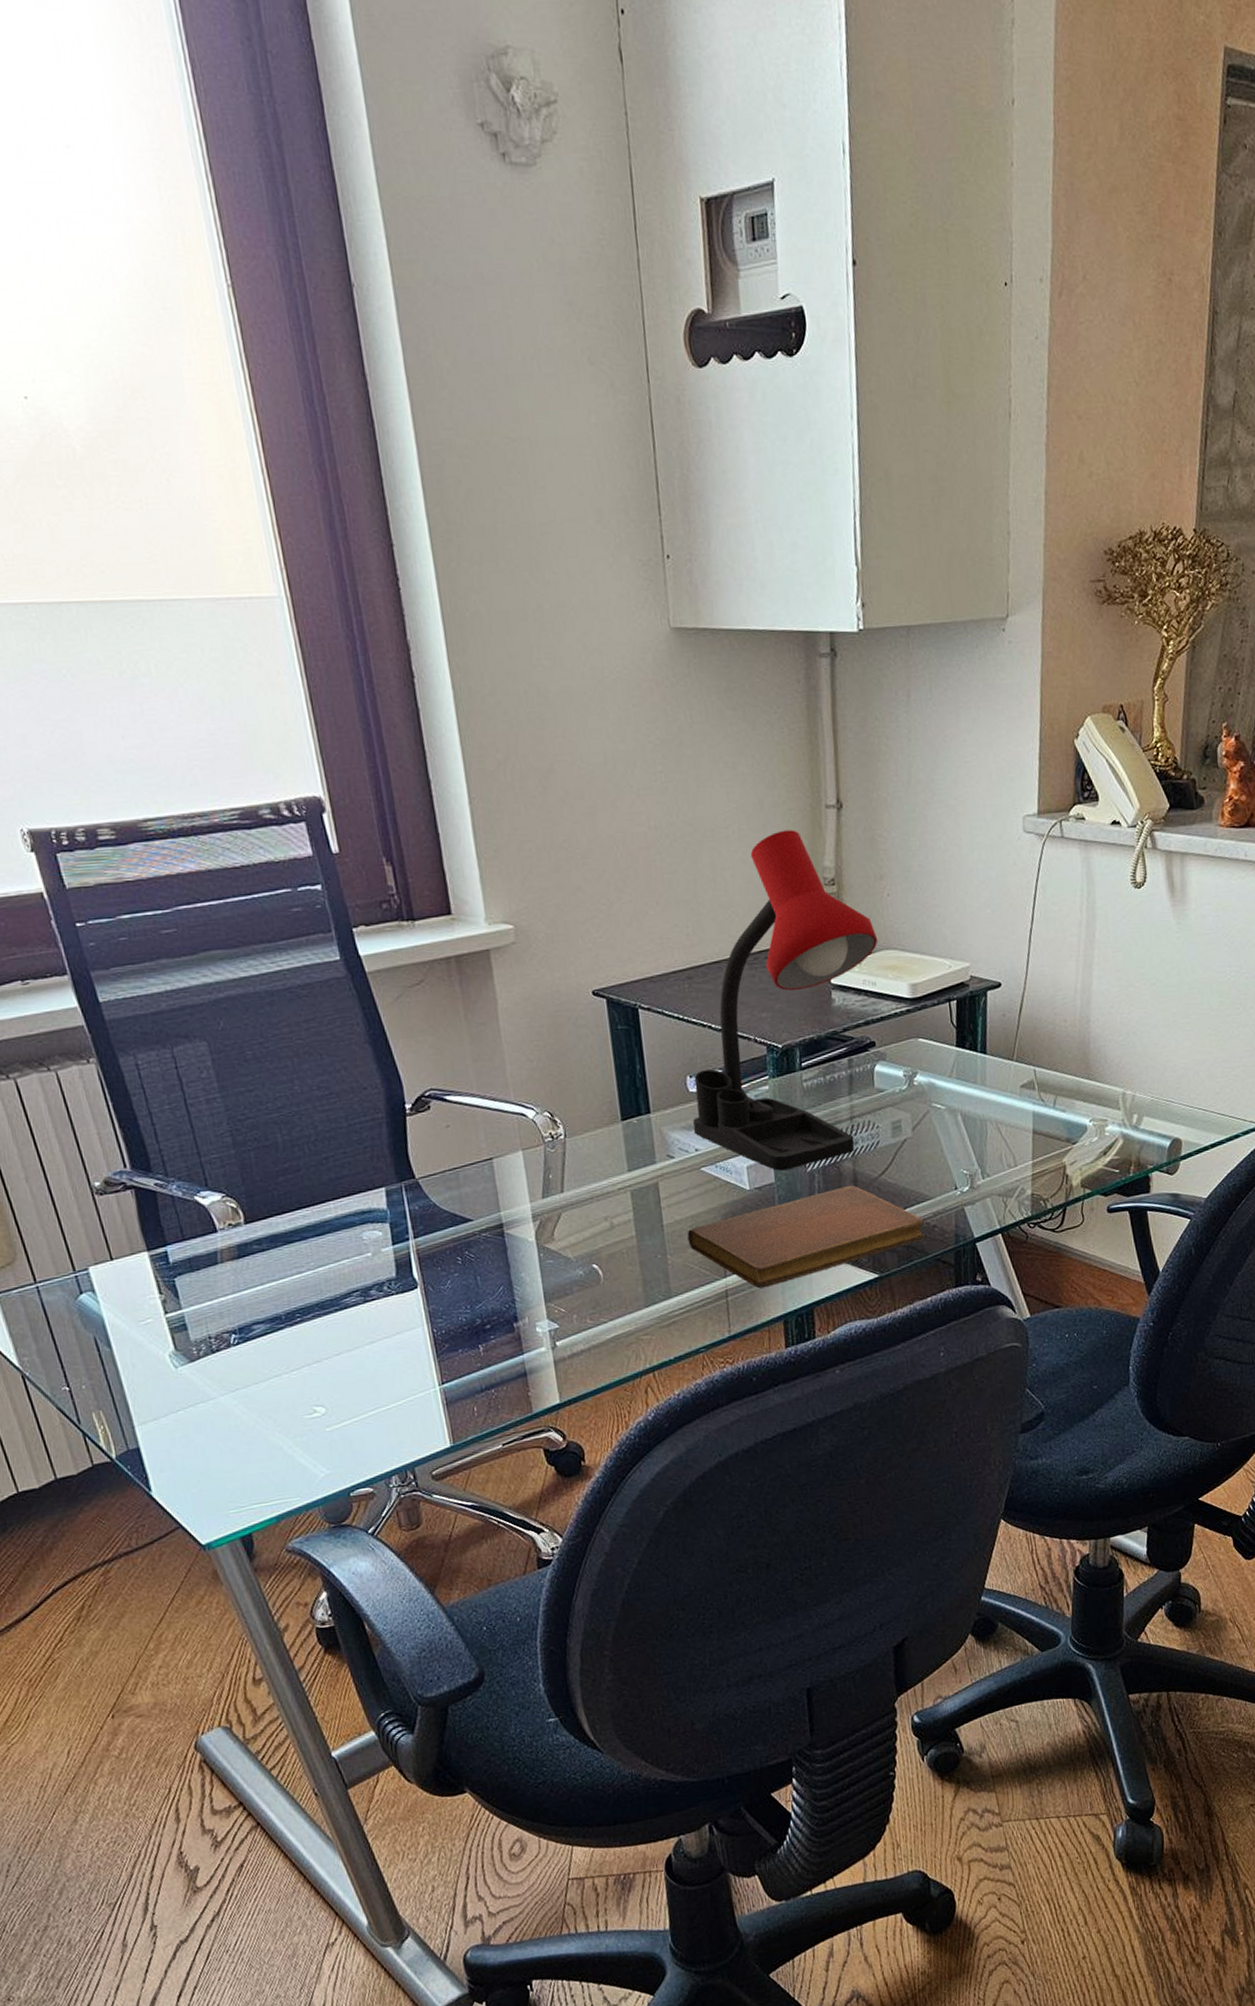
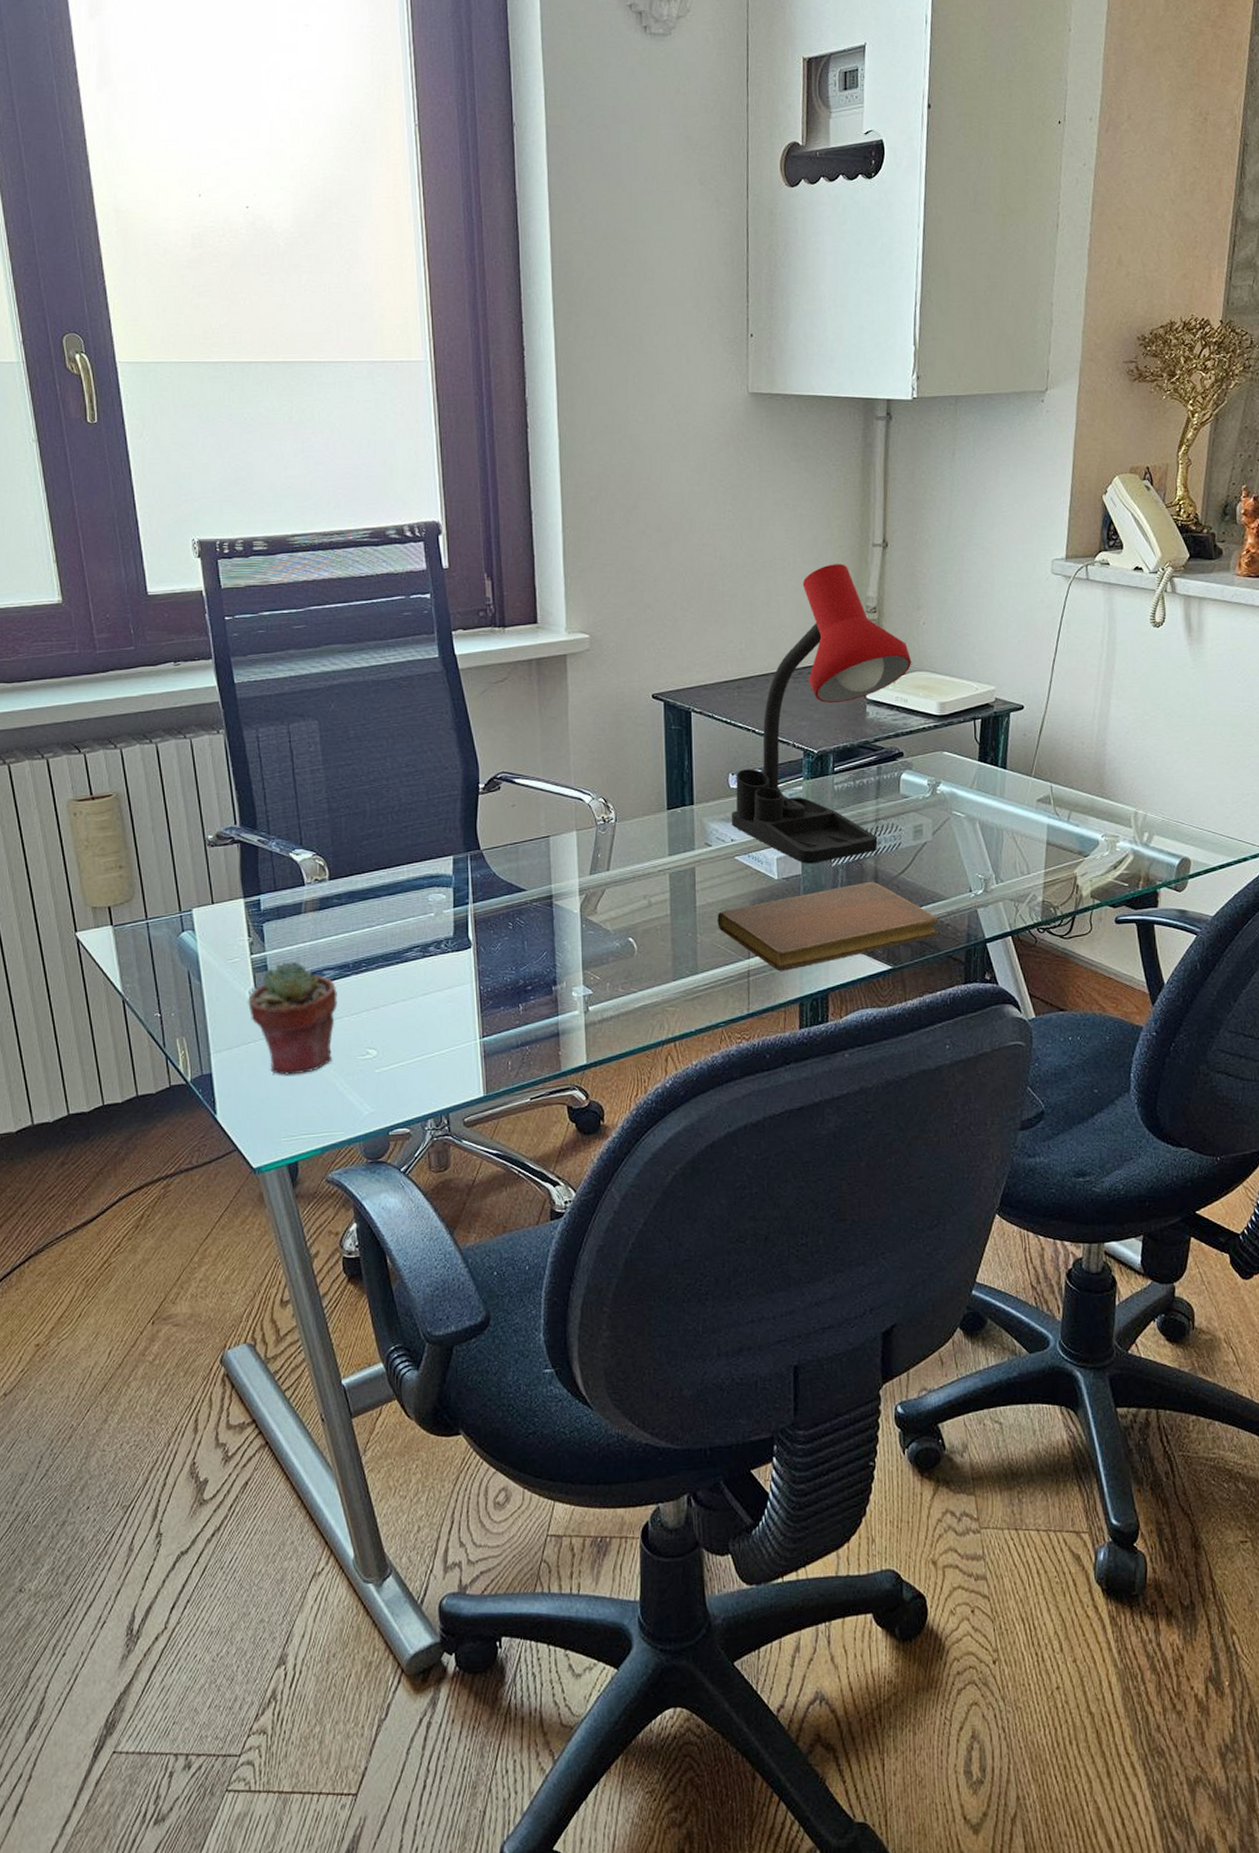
potted succulent: none [168,1318,276,1443] -> present [247,962,338,1075]

